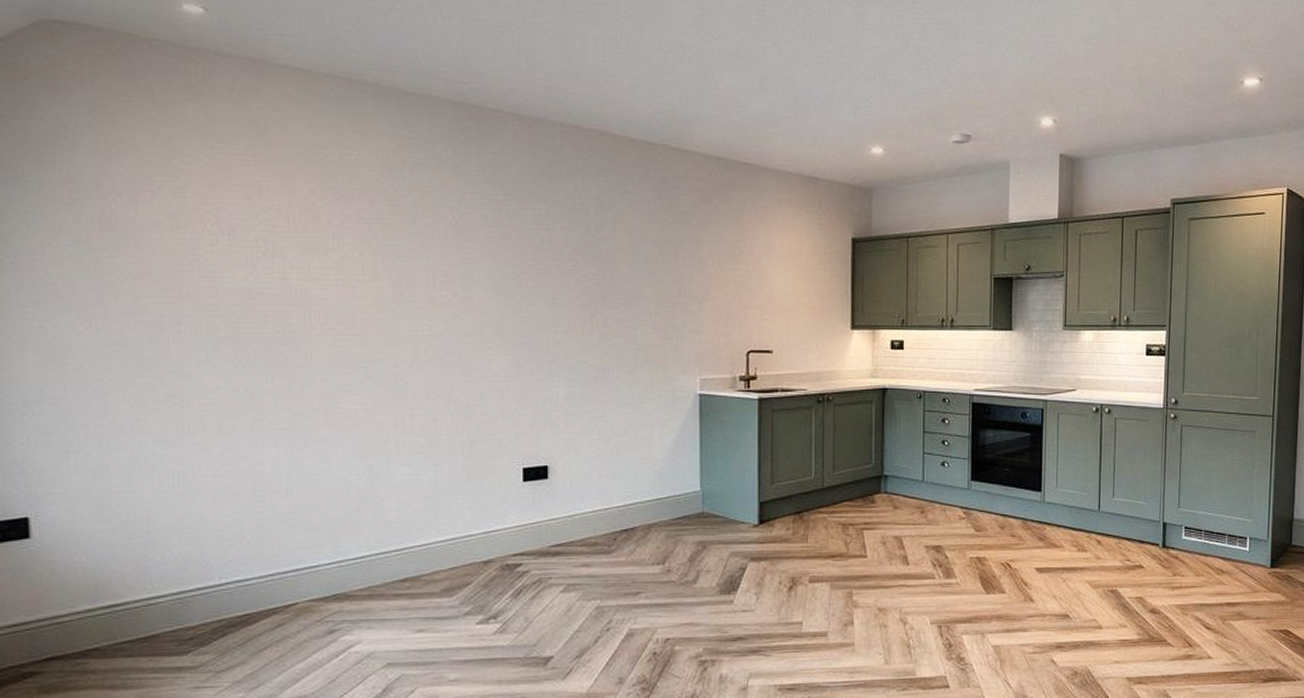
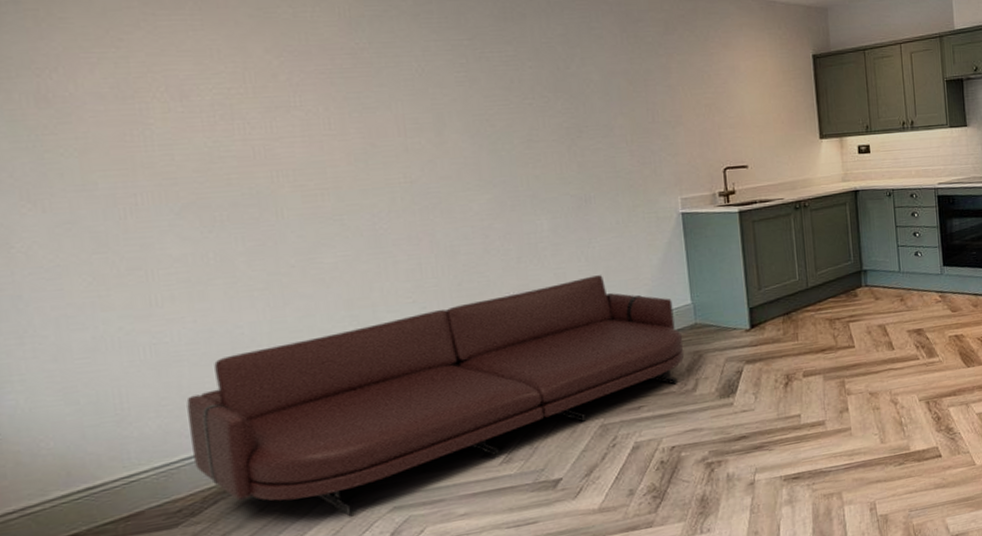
leather: none [207,451,688,666] -> present [186,275,684,516]

